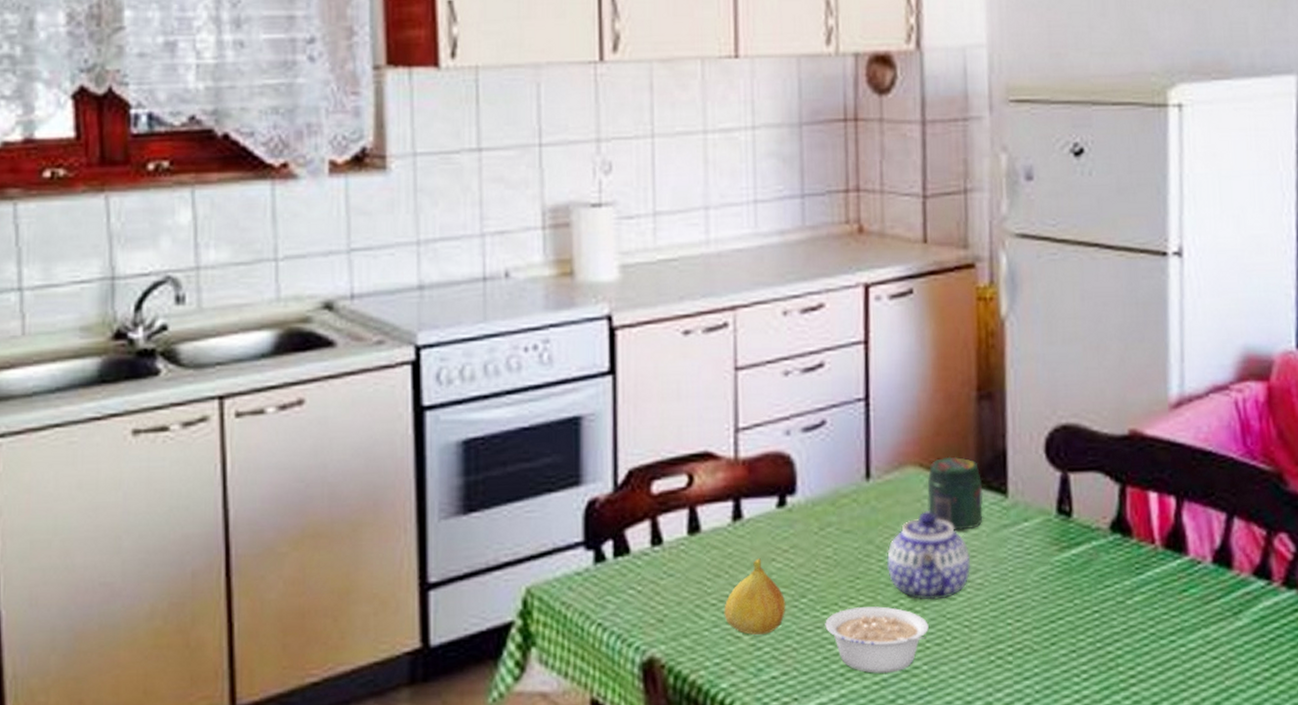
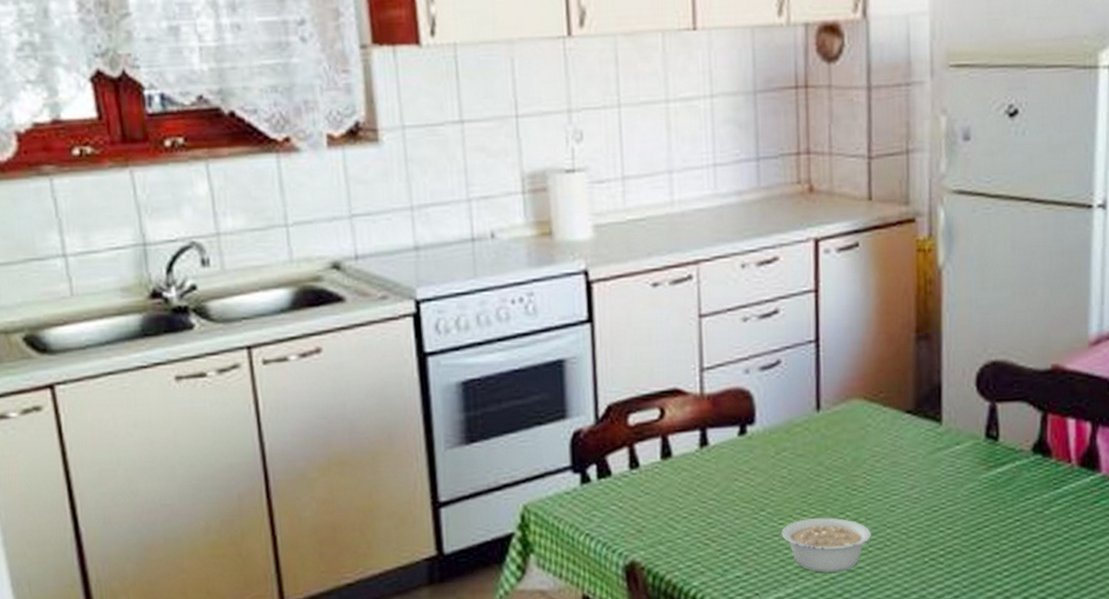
fruit: present [724,558,786,635] -> none [694,479,748,542]
teapot: present [887,510,971,601] -> none [835,436,909,512]
jar: present [927,456,983,530] -> none [870,390,920,453]

